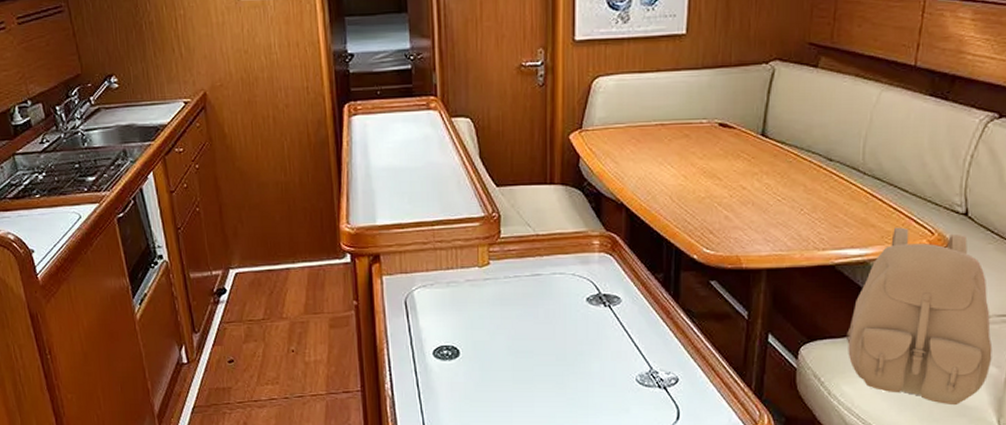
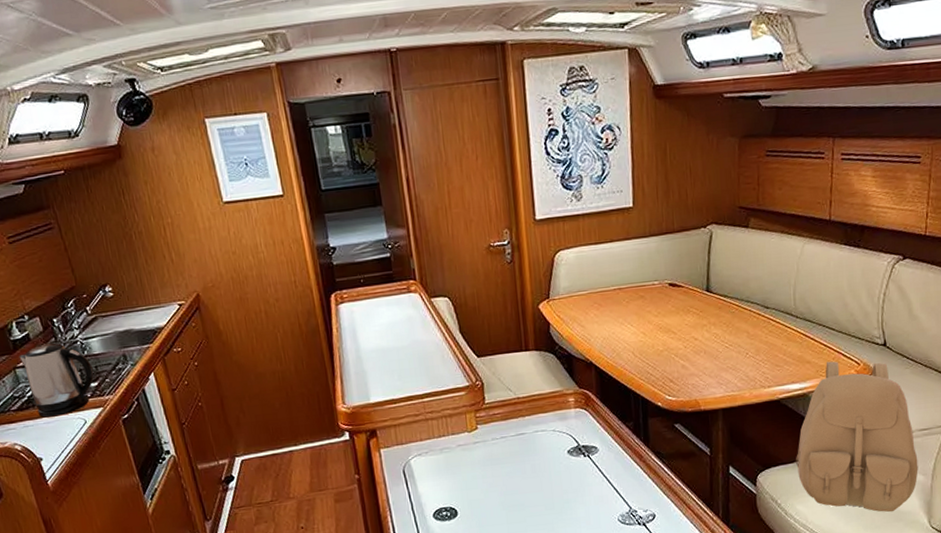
kettle: none [19,131,93,208] -> present [18,343,94,418]

